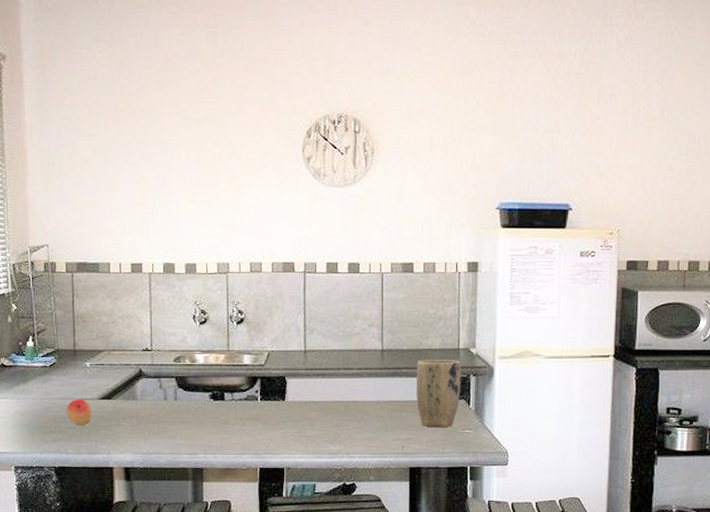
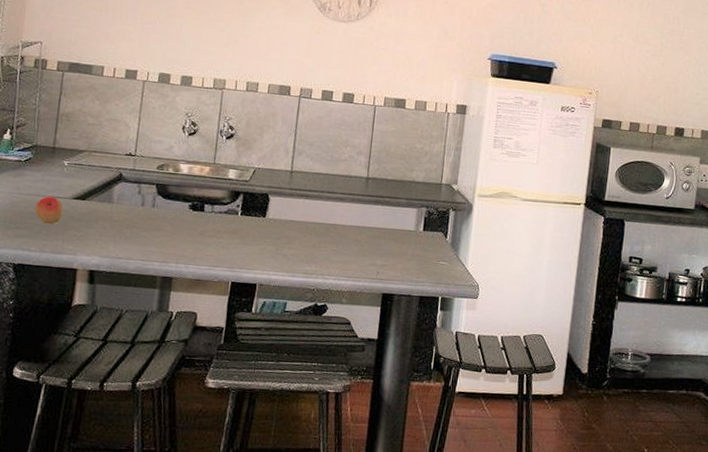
plant pot: present [416,360,462,427] -> none [396,190,442,257]

